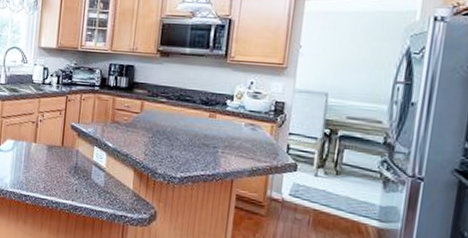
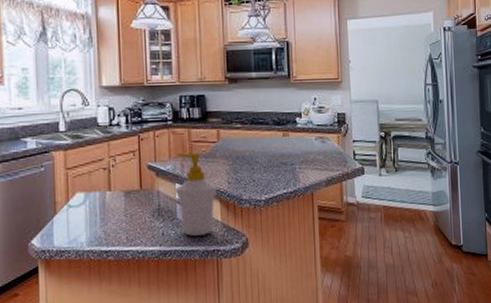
soap bottle: none [92,118,134,200] -> present [174,152,218,236]

